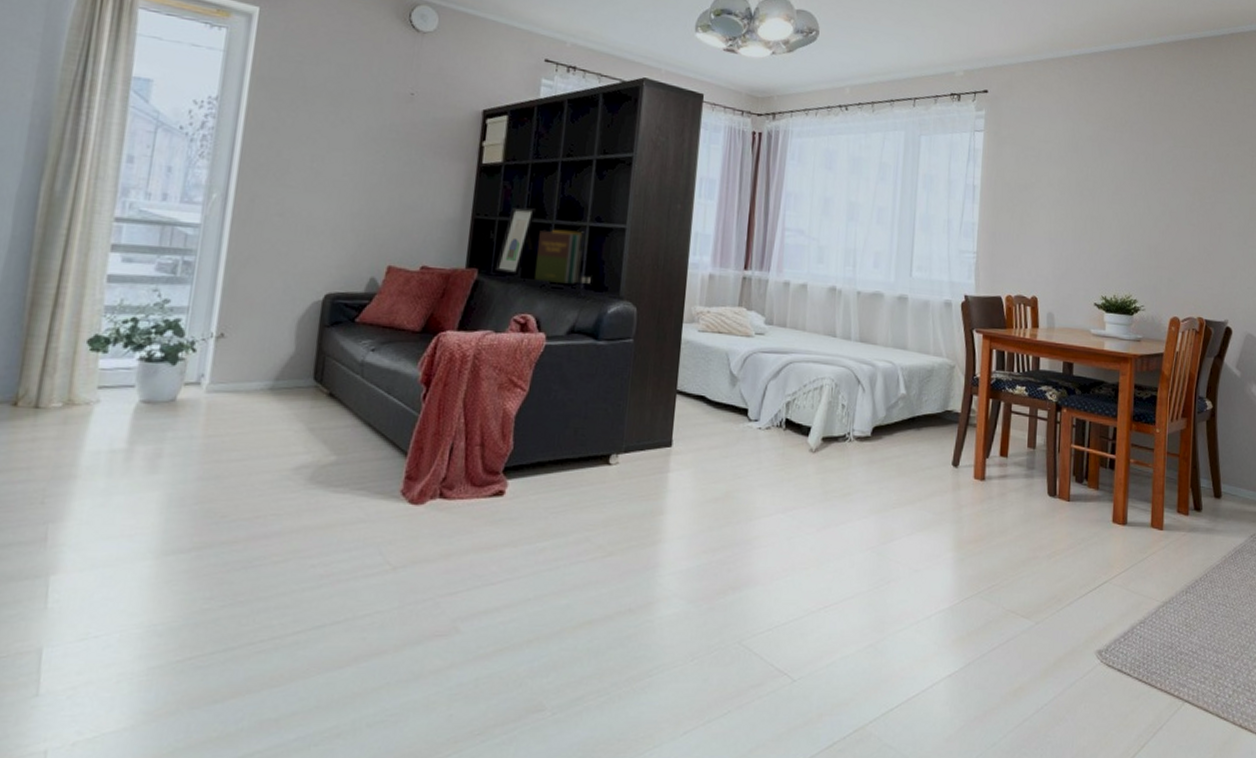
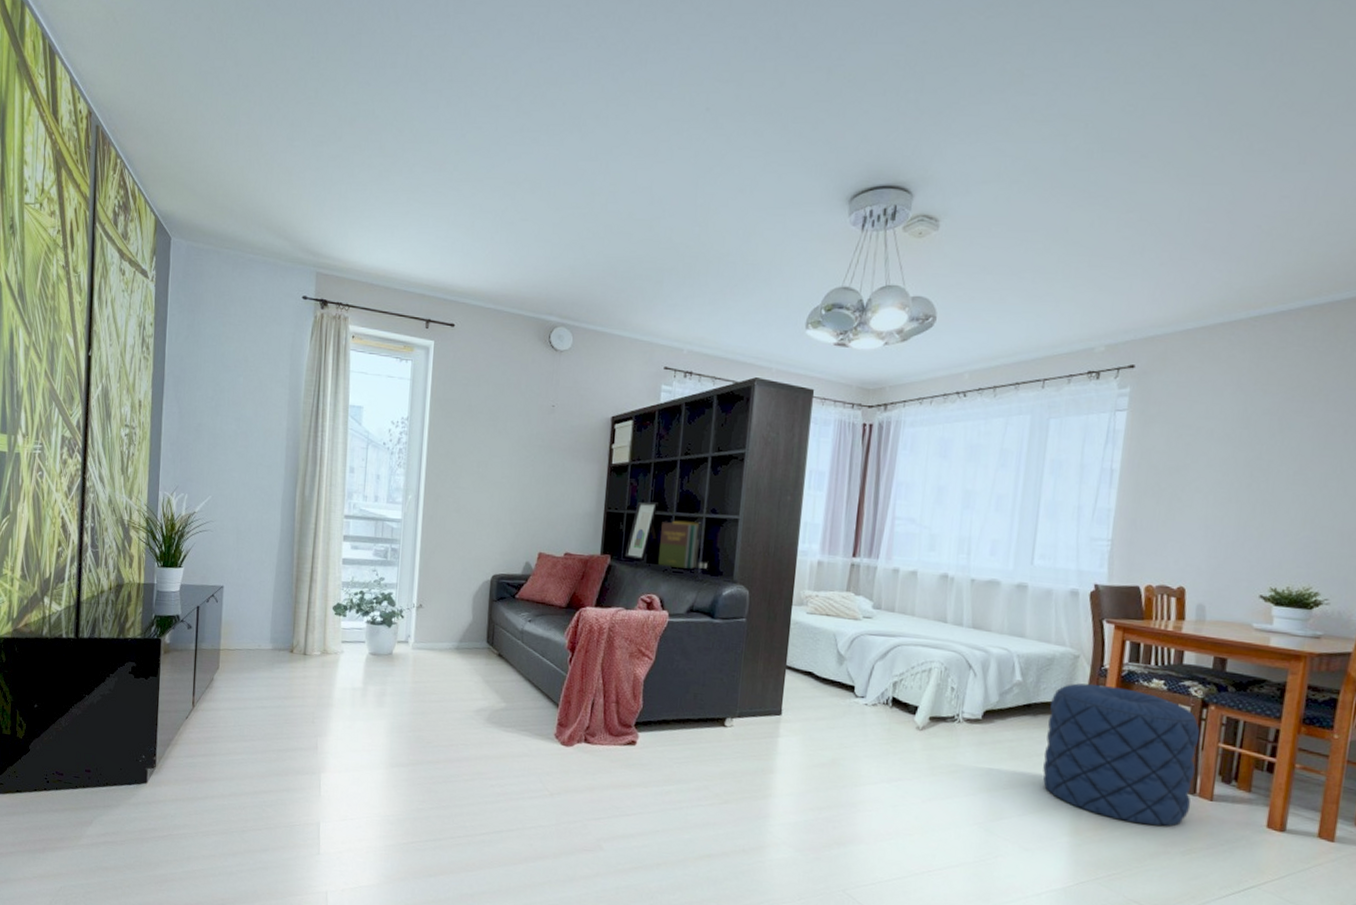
pouf: none [928,393,1057,532] -> present [1043,683,1201,826]

